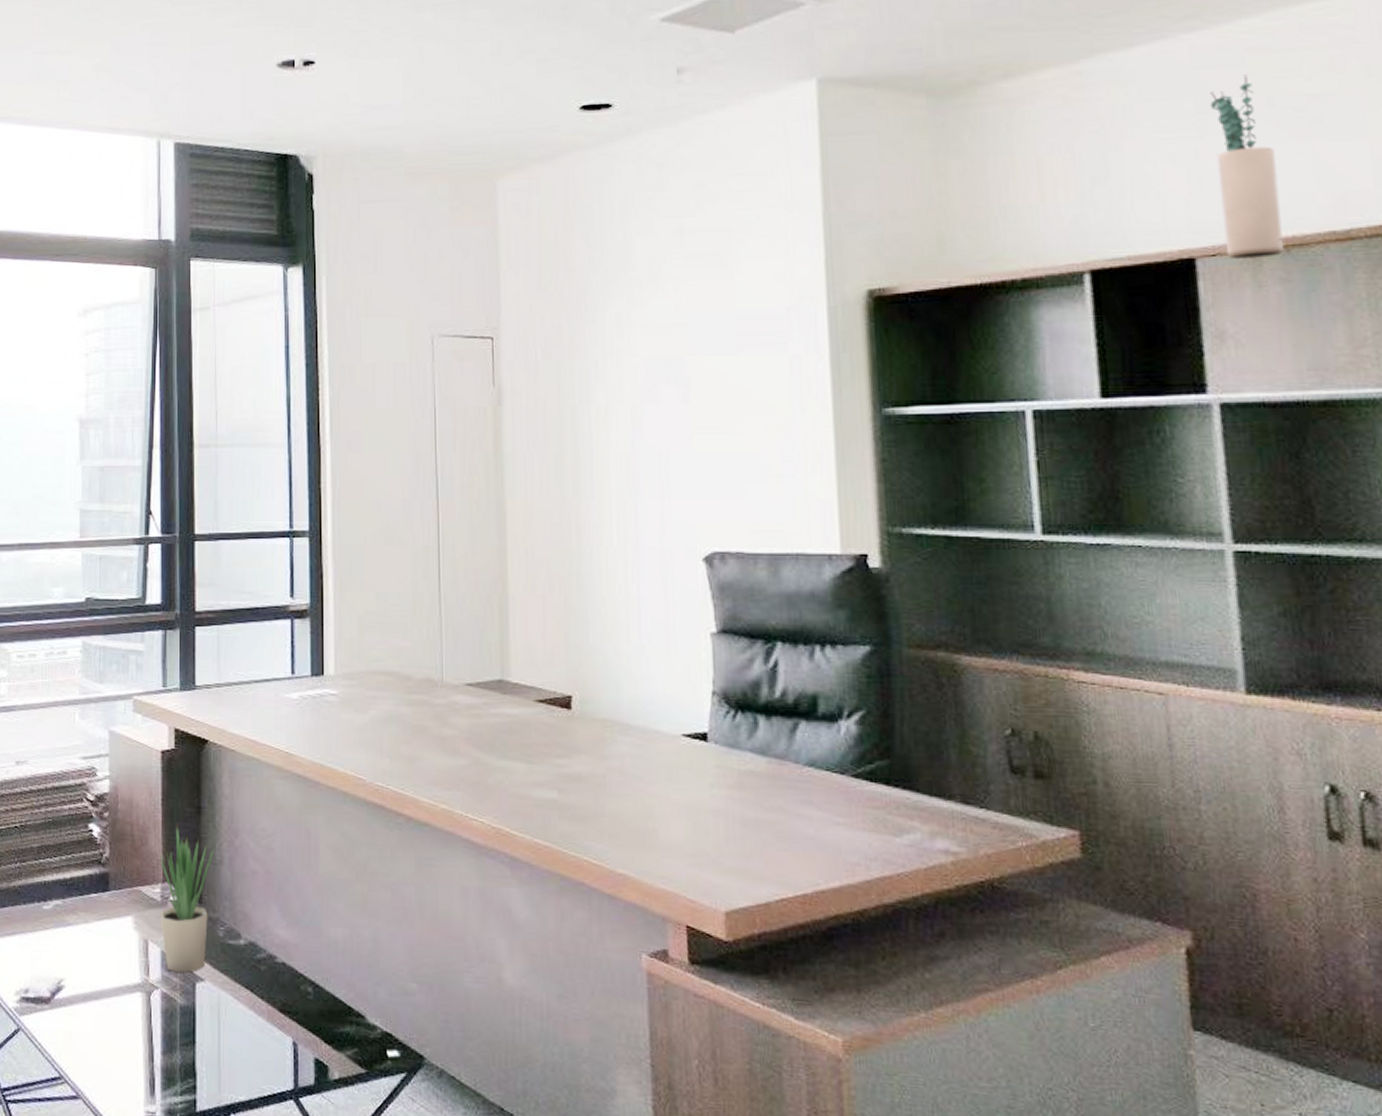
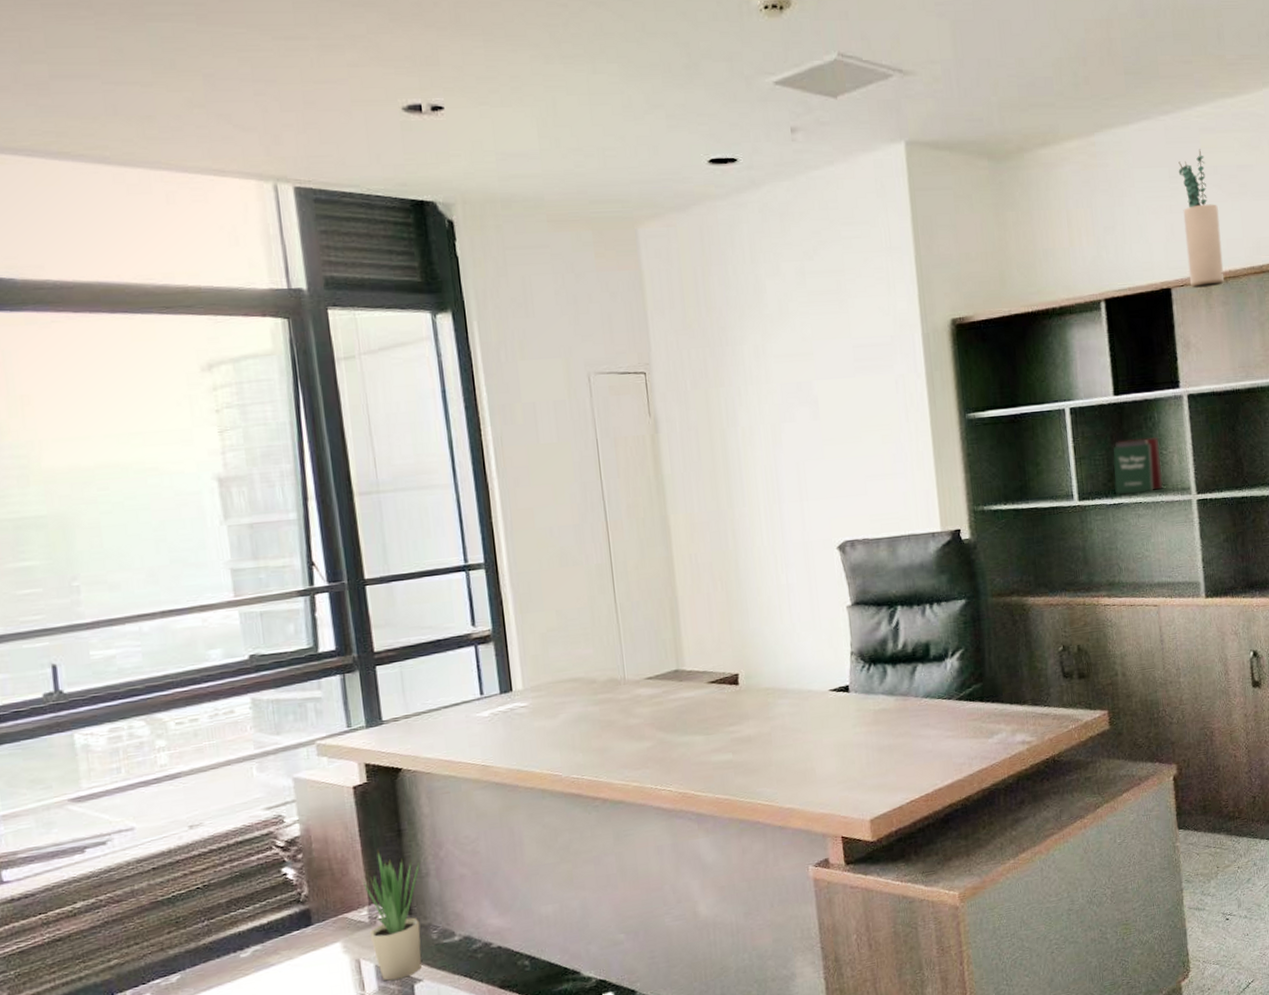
books: none [1097,459,1178,534] -> present [1113,437,1164,495]

